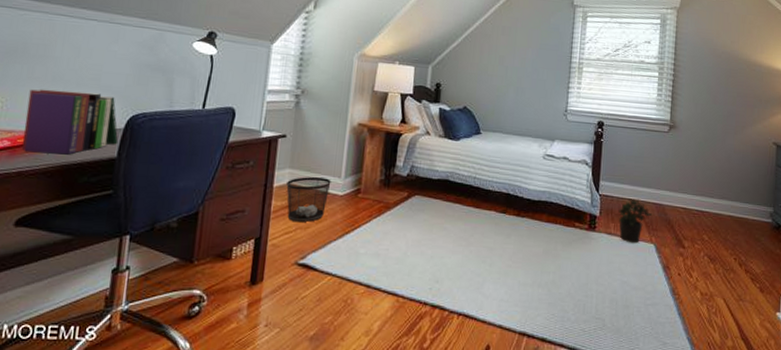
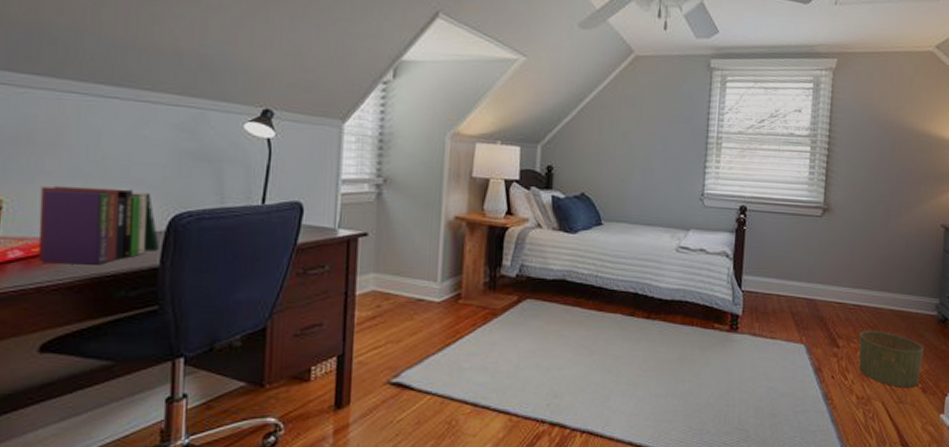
waste bin: present [286,176,331,223] -> none [371,281,426,336]
potted plant: present [618,198,652,244] -> none [764,294,802,345]
basket: none [702,231,761,287] -> present [859,328,925,388]

